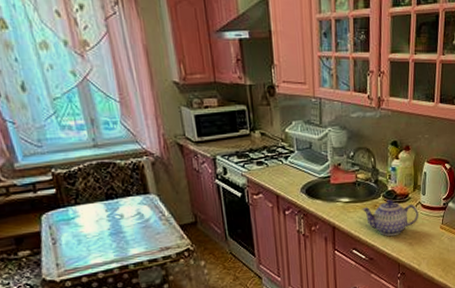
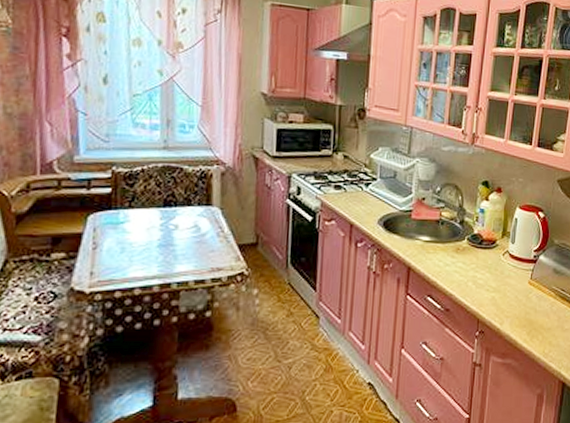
teapot: present [361,199,418,237] -> none [442,244,505,287]

